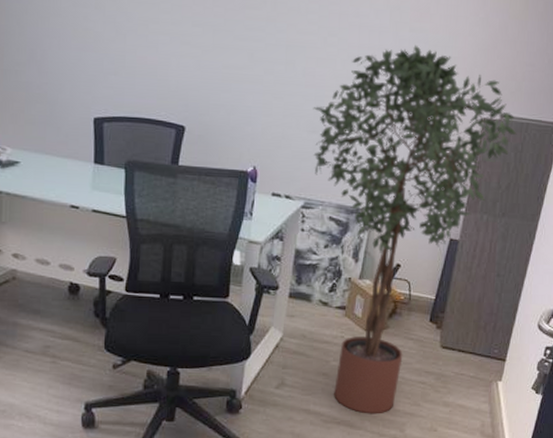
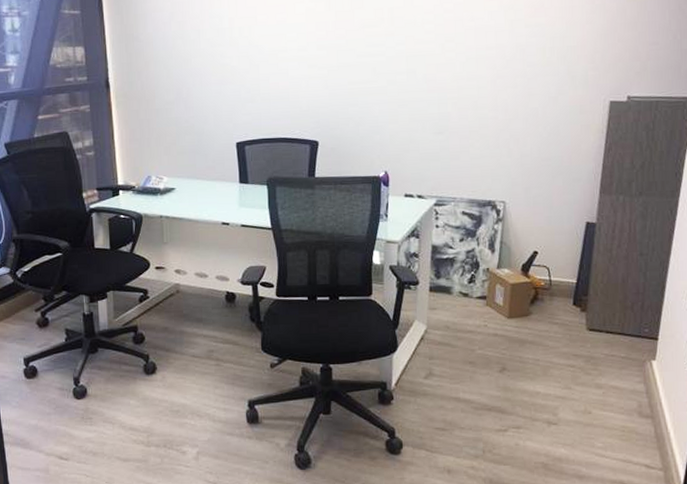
potted tree: present [313,44,517,414] -> none [437,39,647,400]

